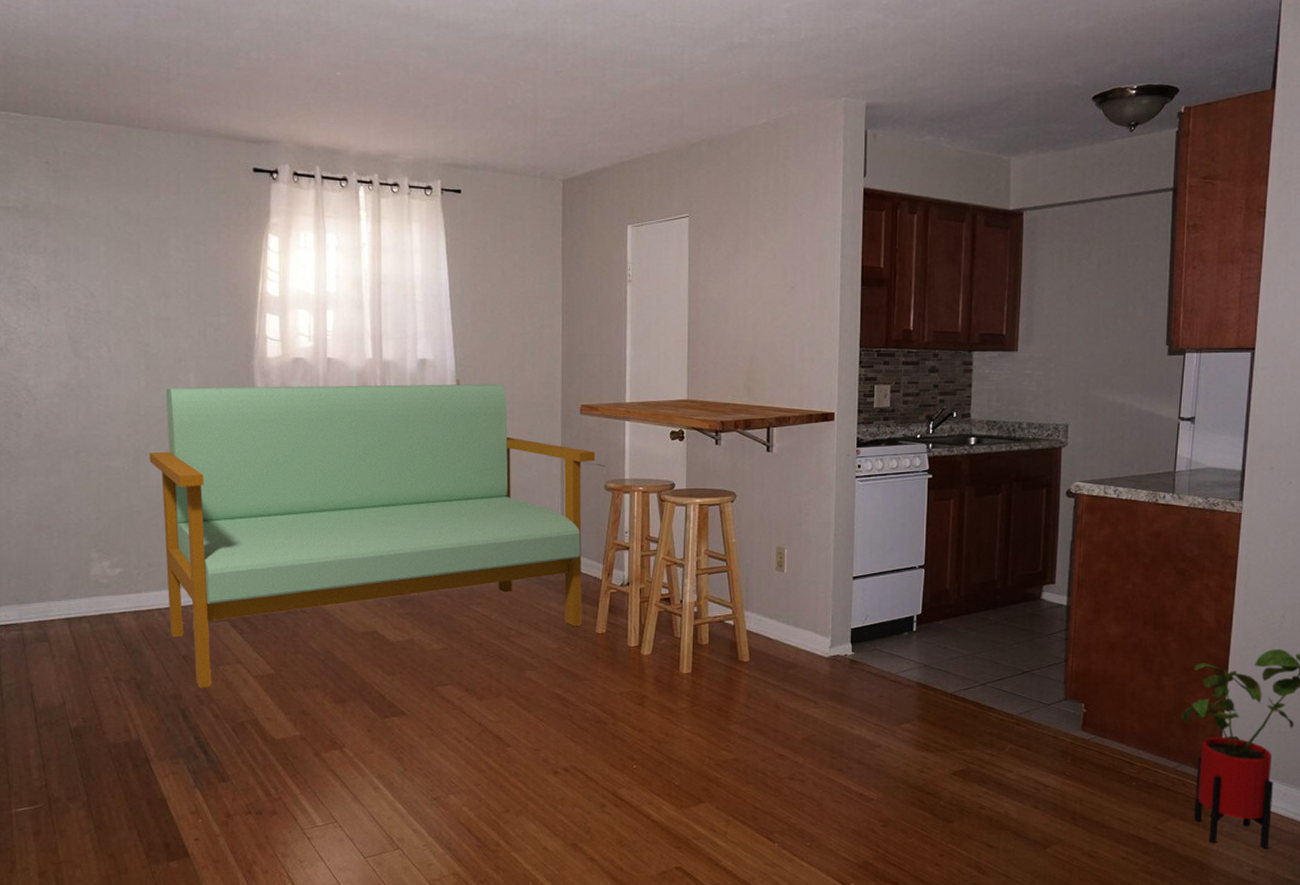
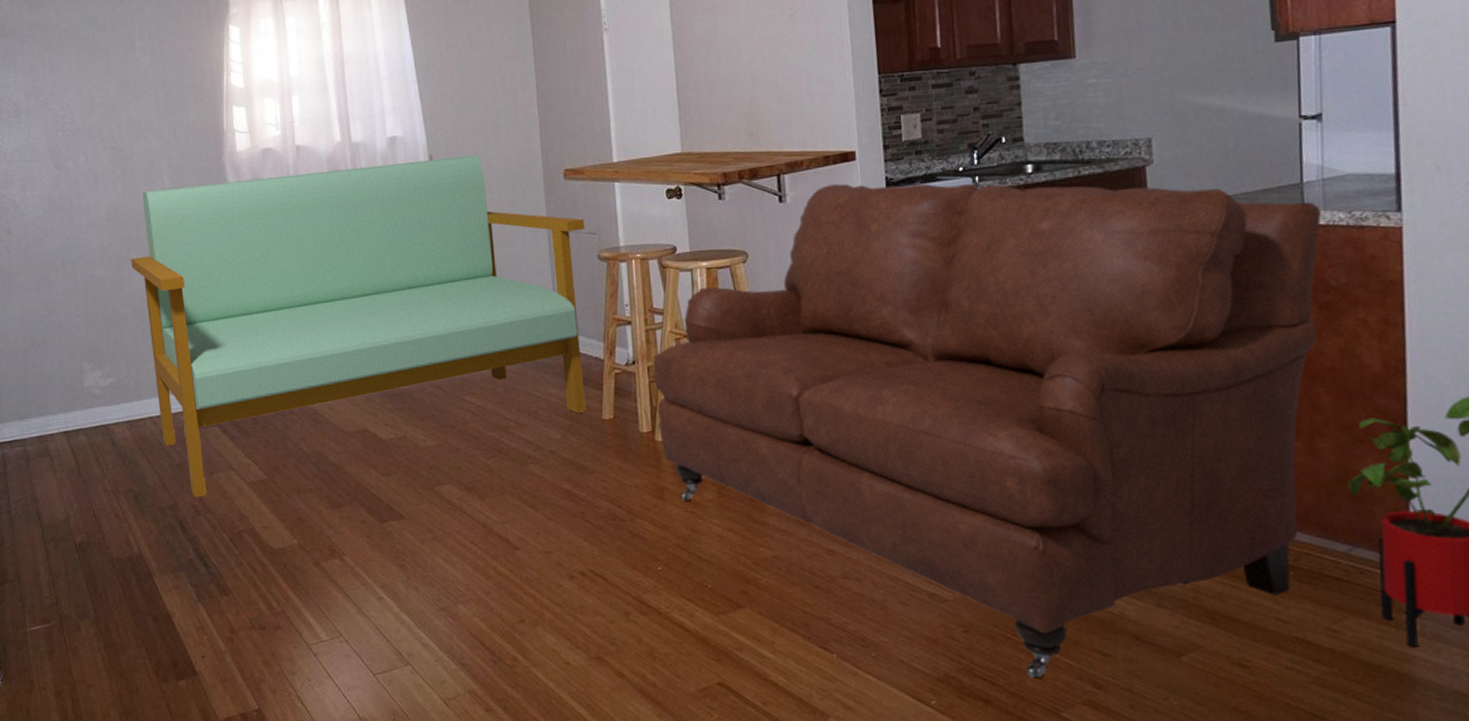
sofa: none [644,440,1186,866] -> present [652,183,1321,680]

